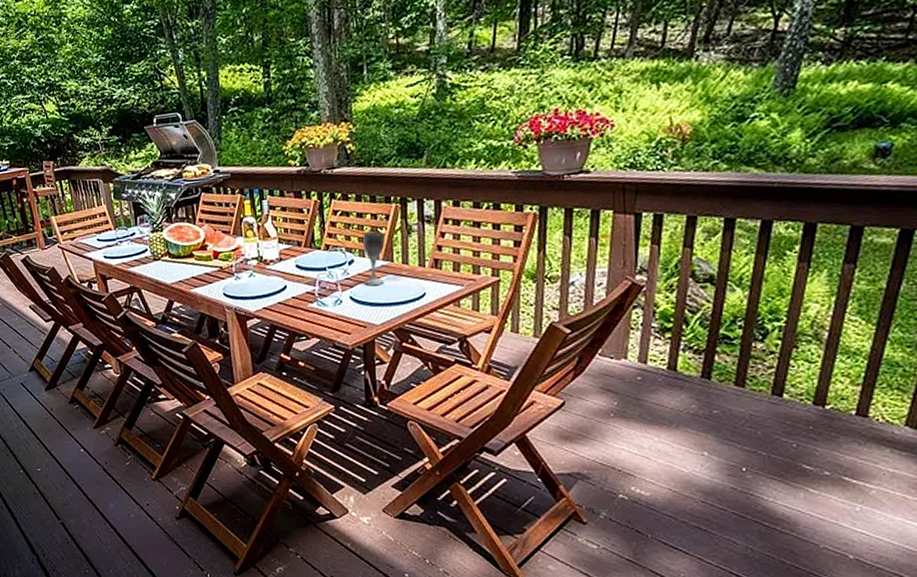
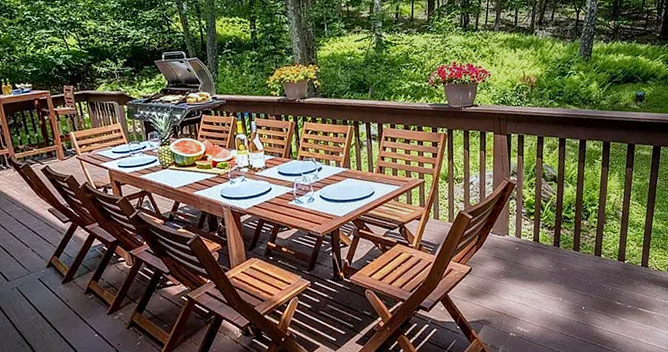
cup: present [362,231,385,286] -> none [327,146,344,187]

